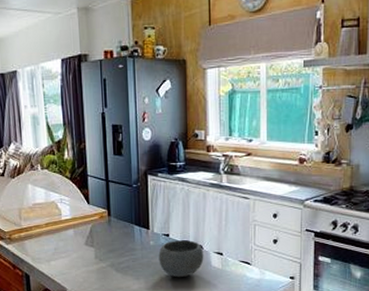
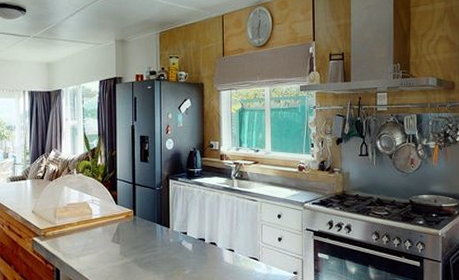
bowl: present [158,240,204,277] -> none [177,238,217,272]

